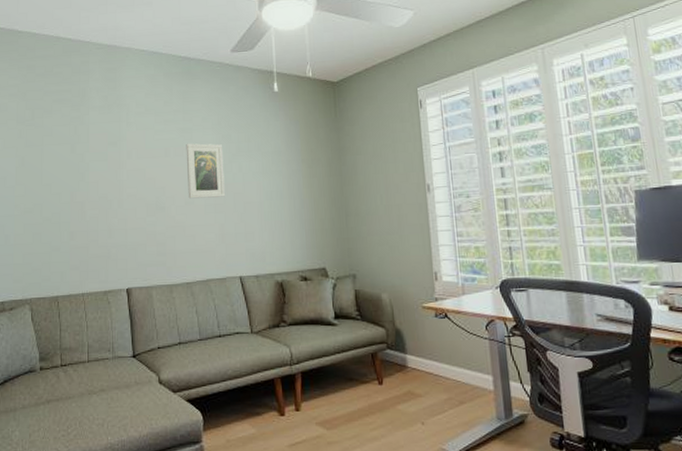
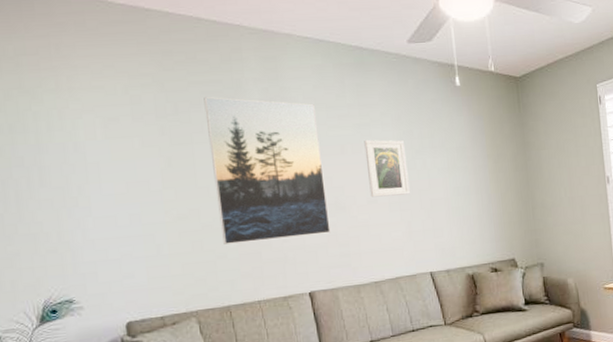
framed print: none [55,104,150,238] -> present [204,97,331,244]

